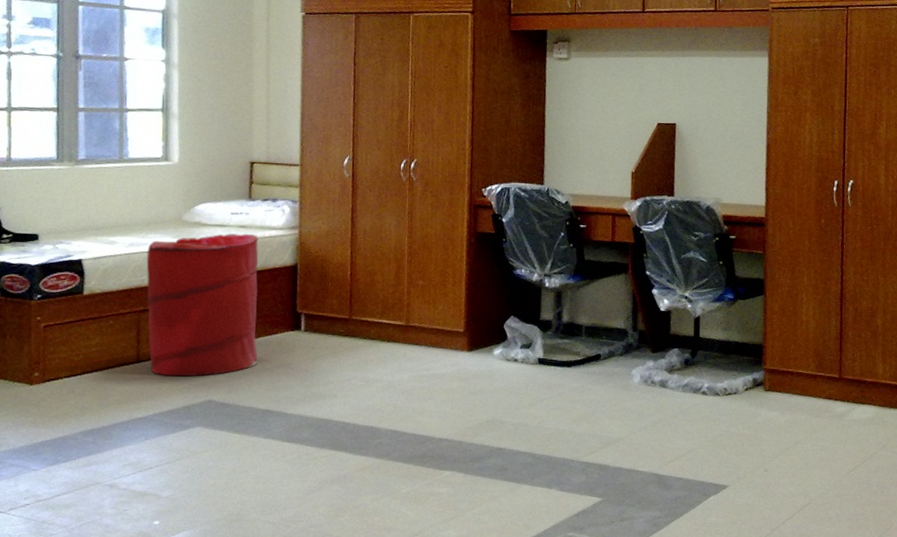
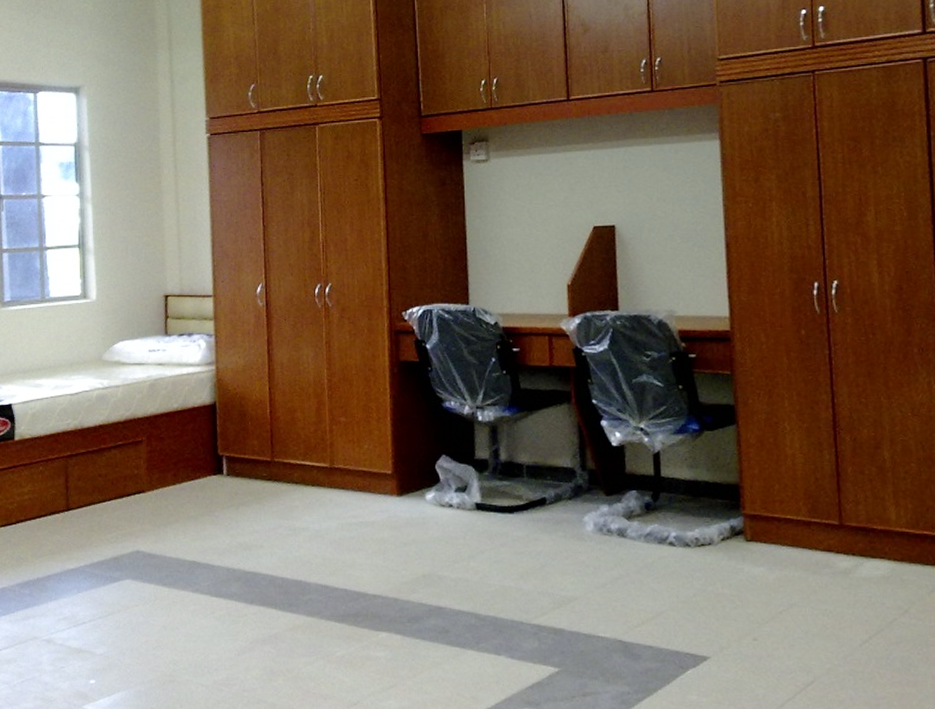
laundry hamper: present [146,233,259,377] -> none [71,371,182,526]

